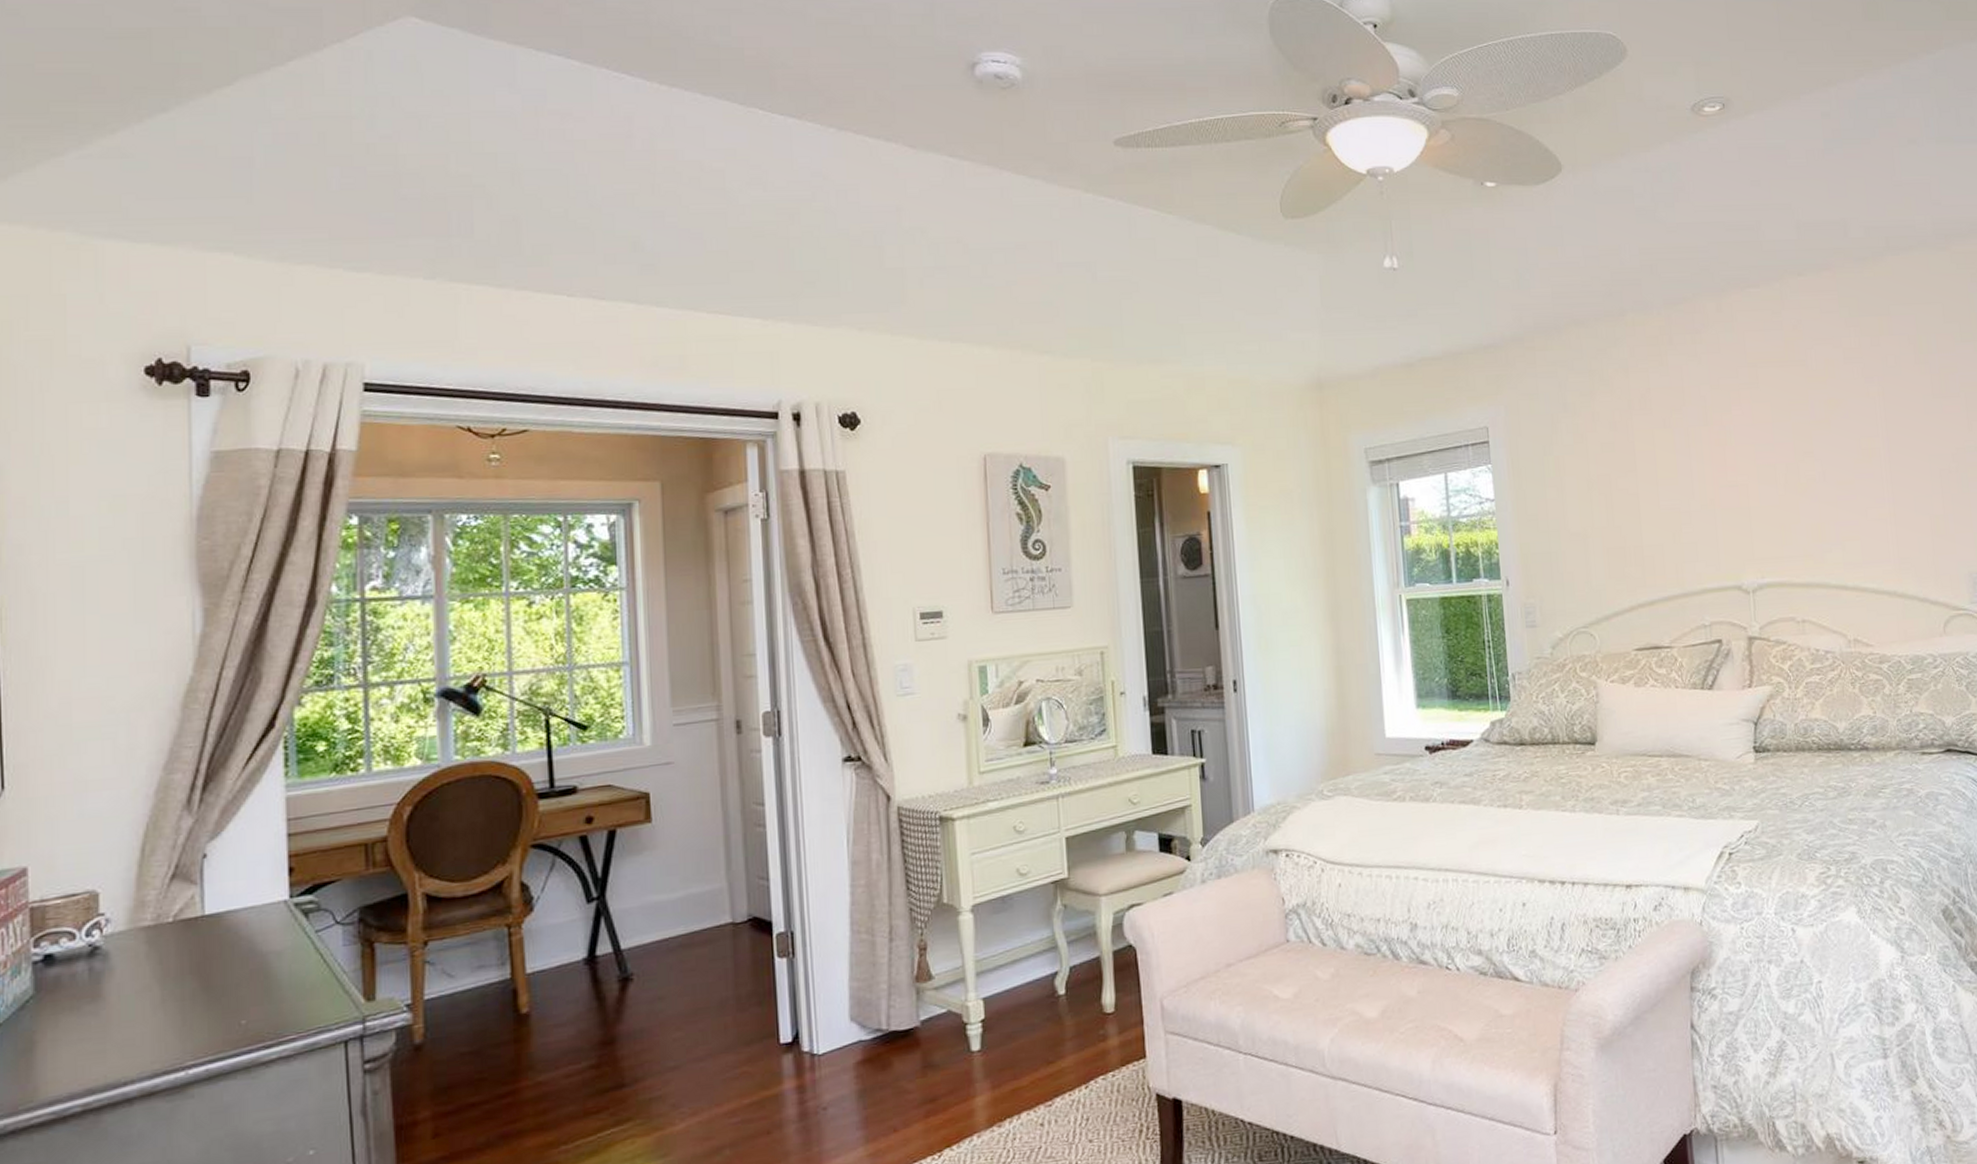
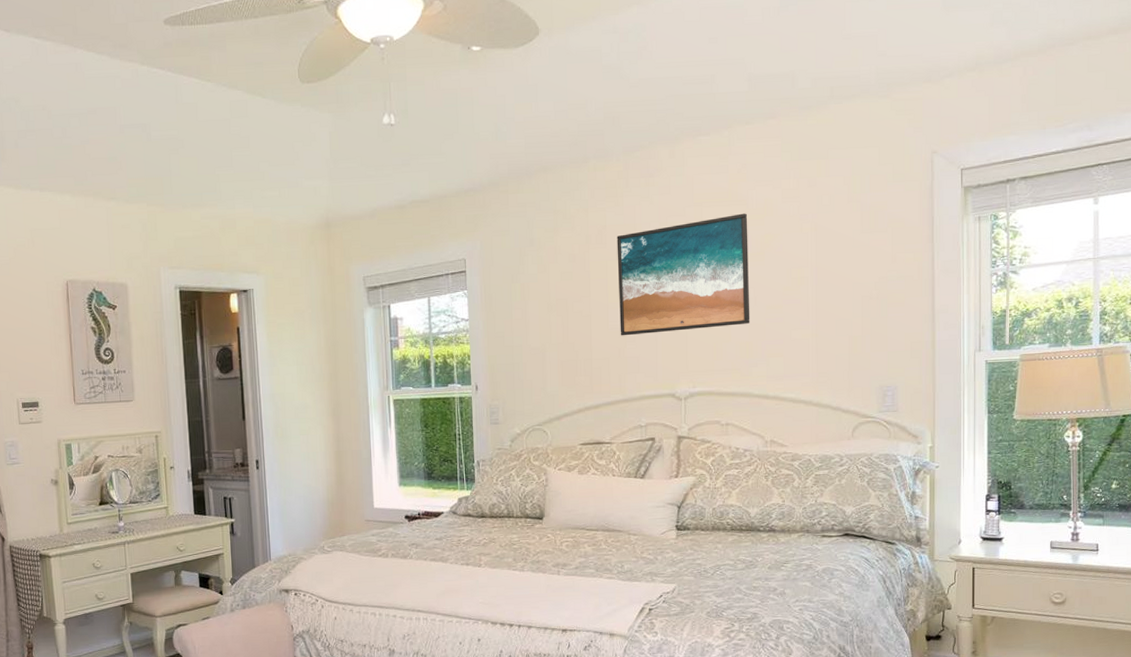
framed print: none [1663,375,1820,518] -> present [616,213,750,336]

